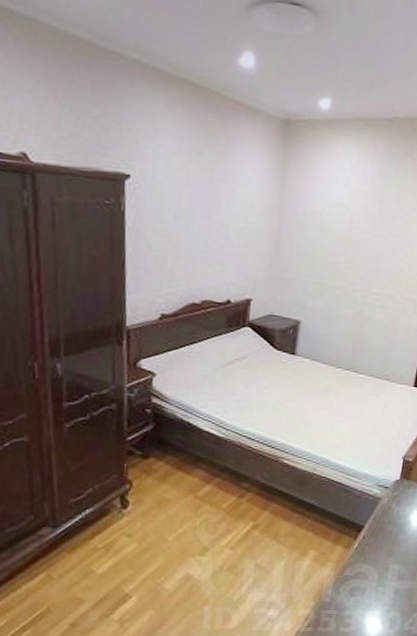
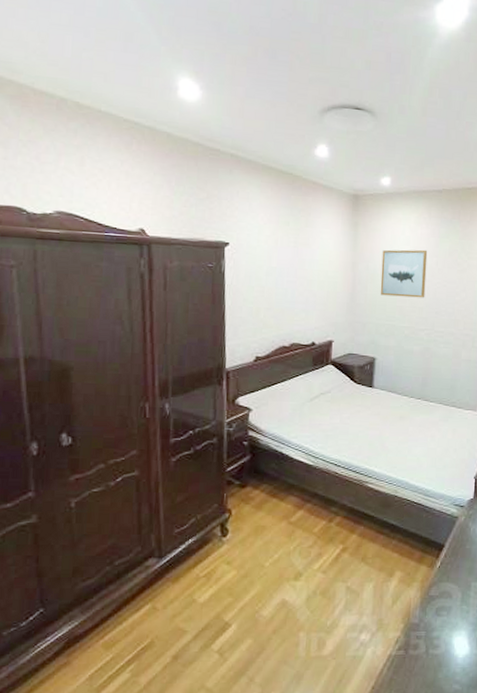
wall art: none [310,192,370,253] -> present [380,249,428,298]

